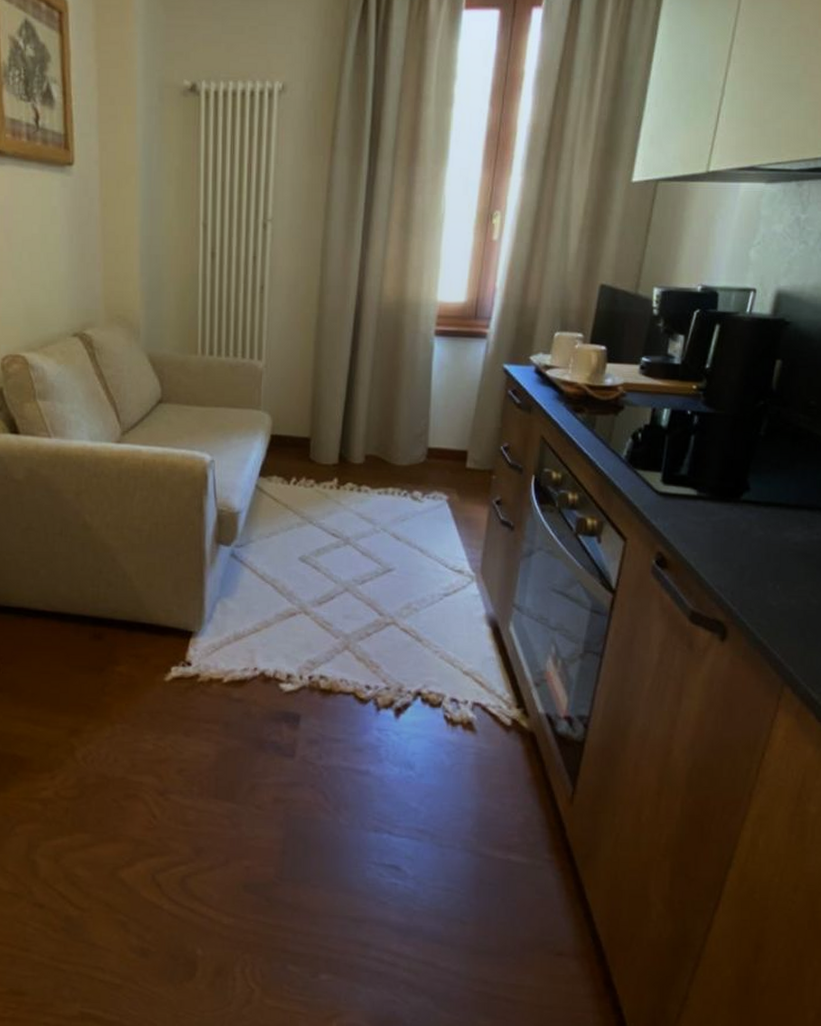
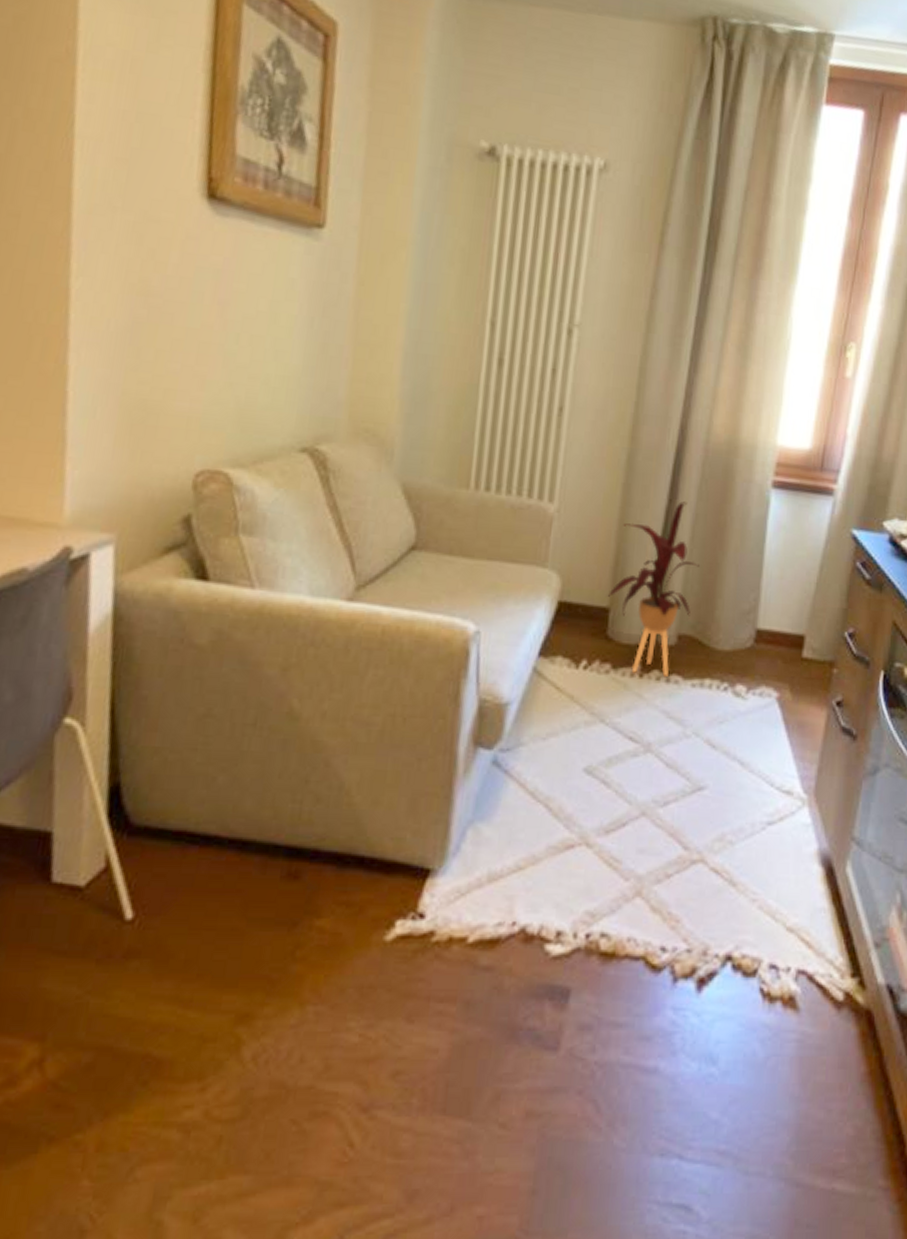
house plant: none [308,352,379,487] -> present [607,501,699,676]

